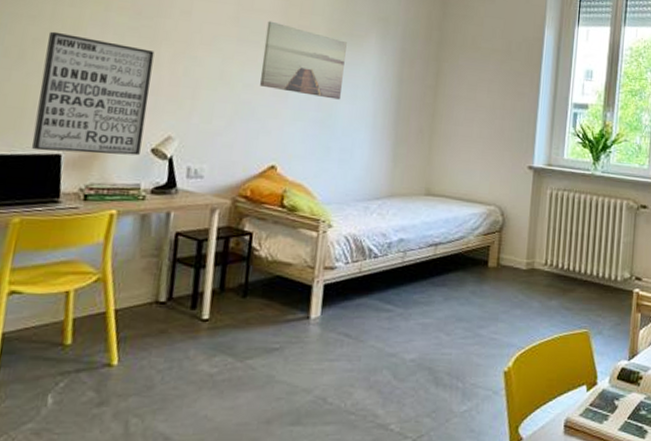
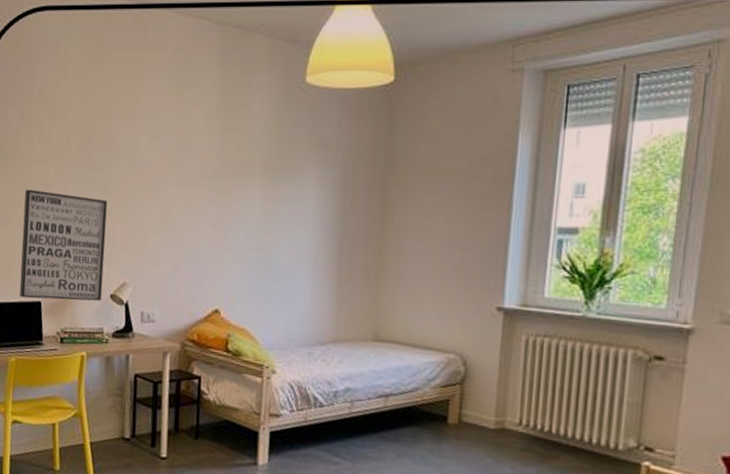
wall art: present [260,21,347,100] -> none [201,160,284,239]

